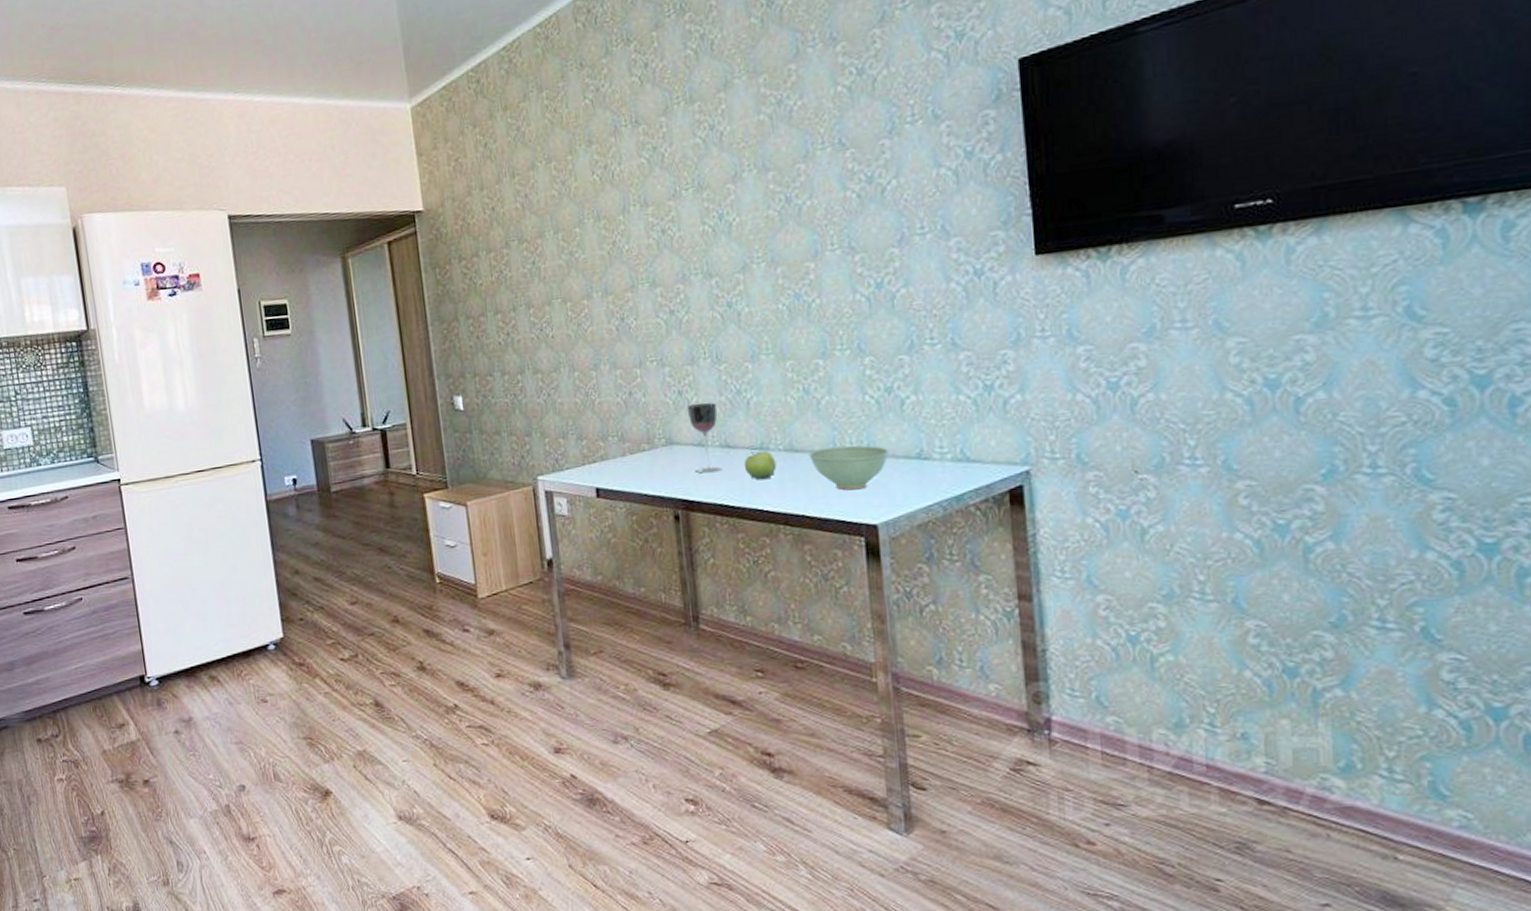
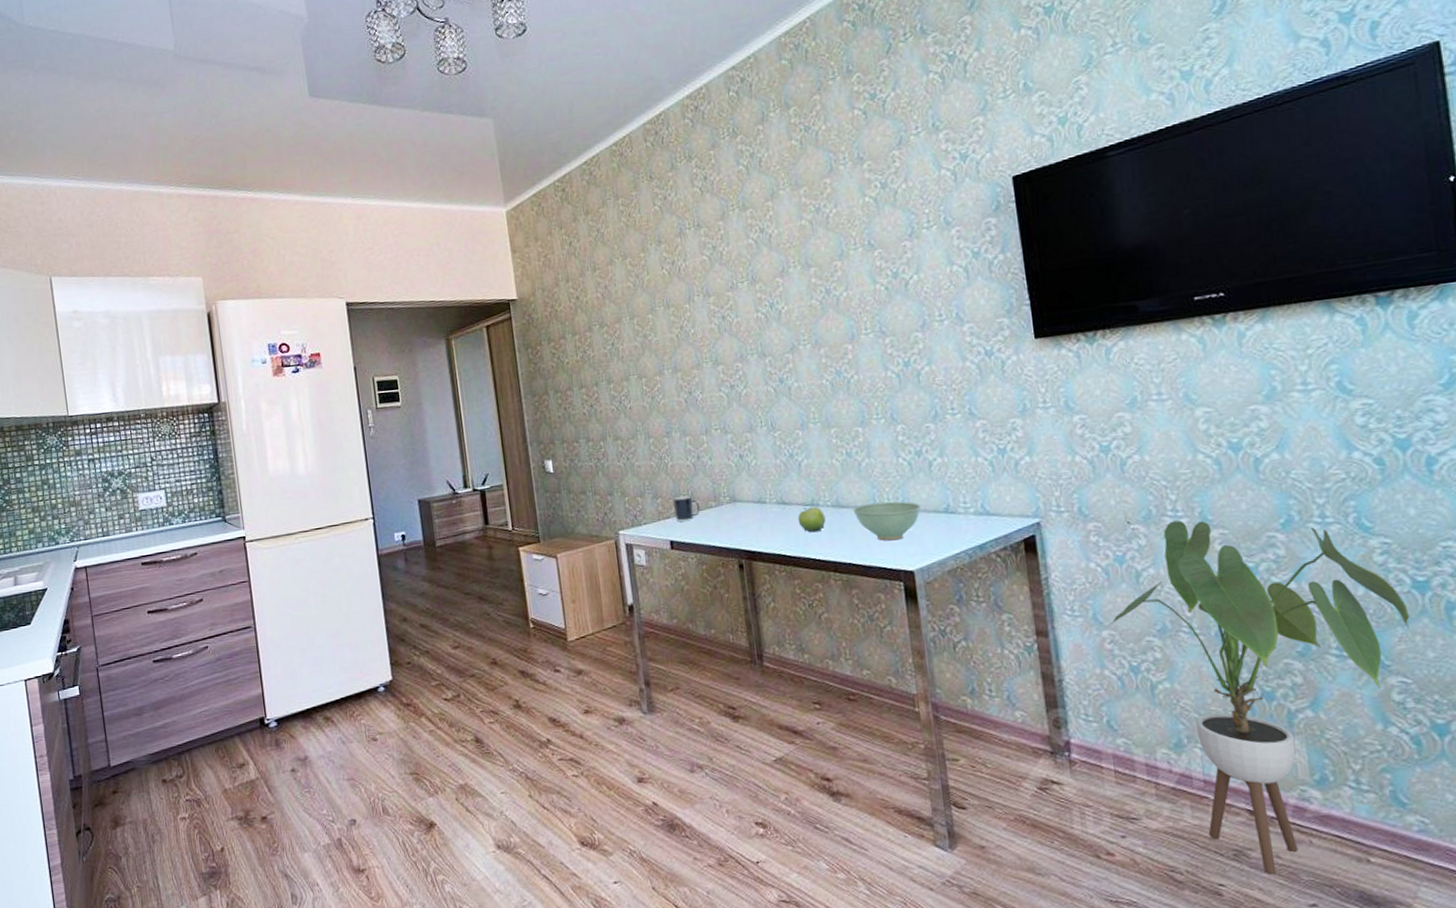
mug: none [599,437,631,468] -> present [672,496,700,523]
wineglass: present [688,402,723,474] -> none [748,465,780,527]
house plant: none [1106,470,1471,870] -> present [1110,520,1409,874]

